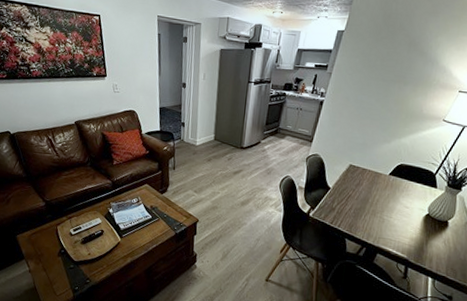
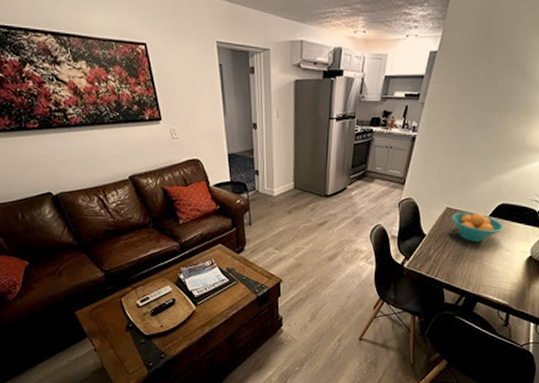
fruit bowl: none [354,169,403,198] -> present [451,212,505,242]

